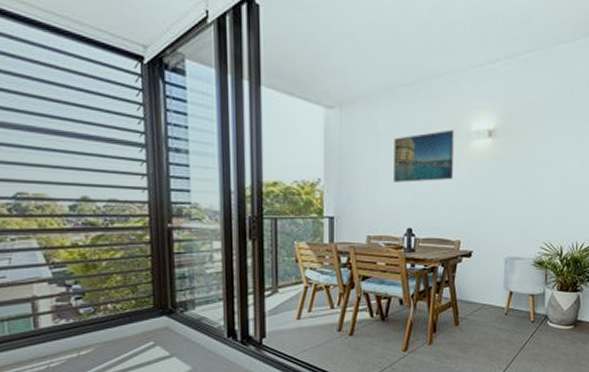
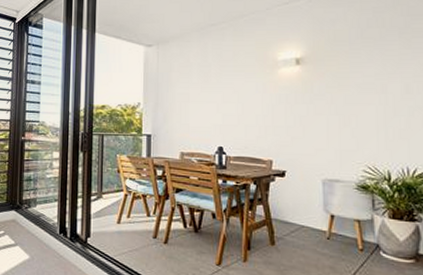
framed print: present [394,129,454,183] -> none [204,59,261,106]

